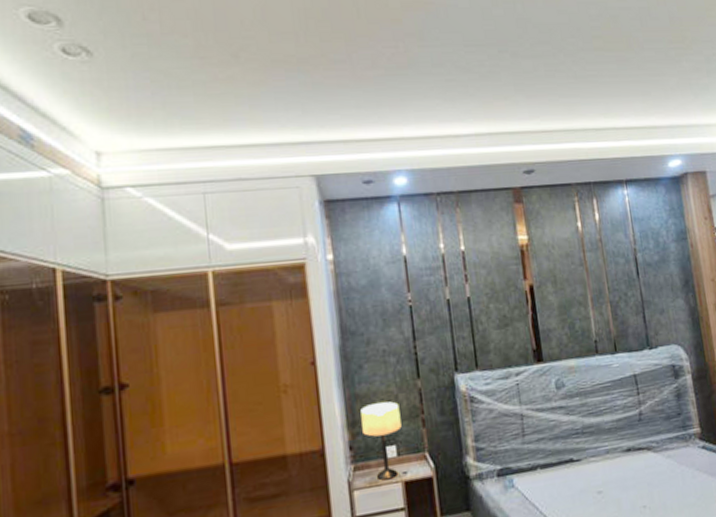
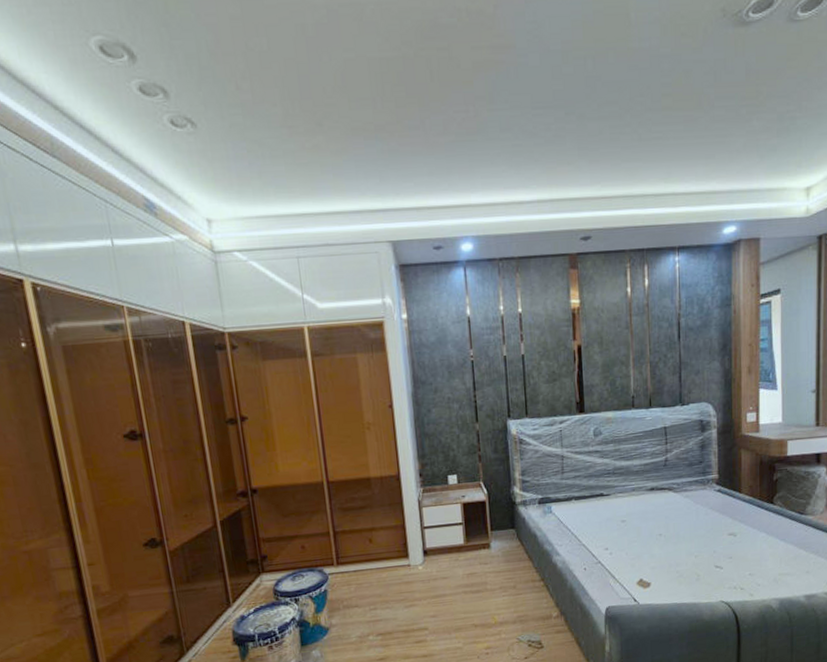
table lamp: present [360,401,402,481] -> none [429,439,462,502]

